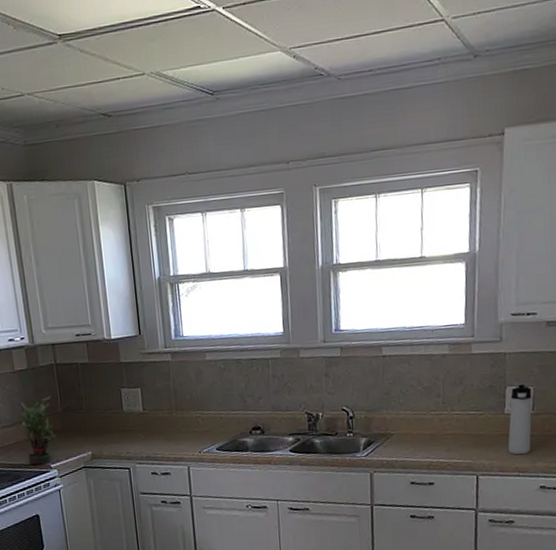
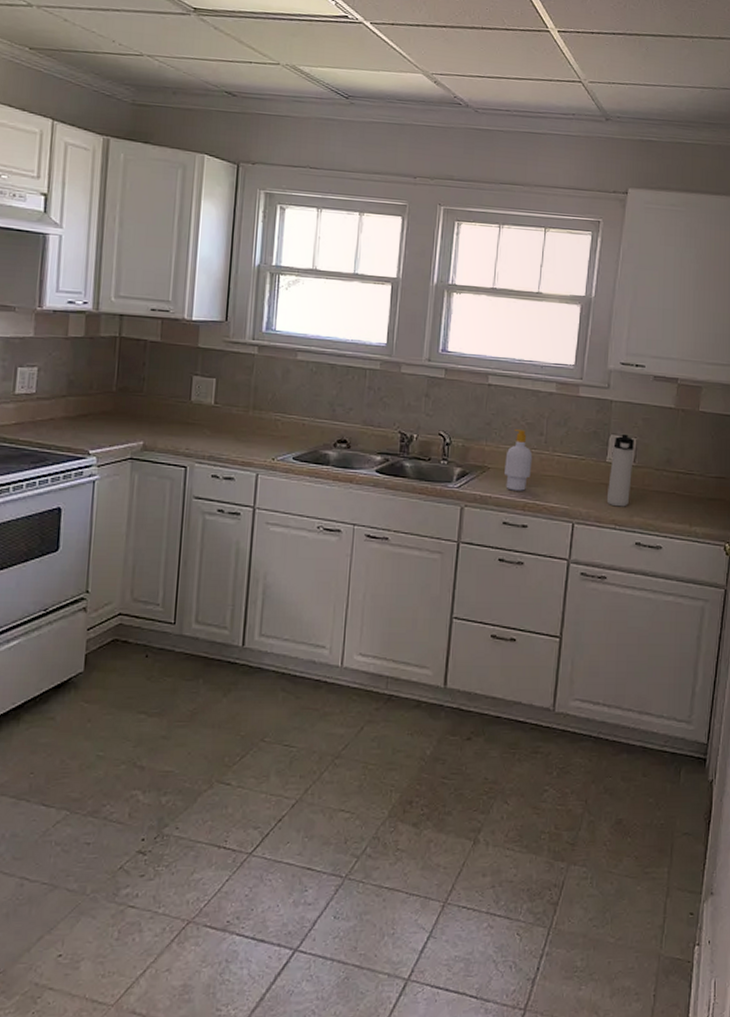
potted plant: present [20,395,58,465] -> none [61,371,106,449]
soap bottle: none [406,394,433,453] -> present [505,428,533,491]

